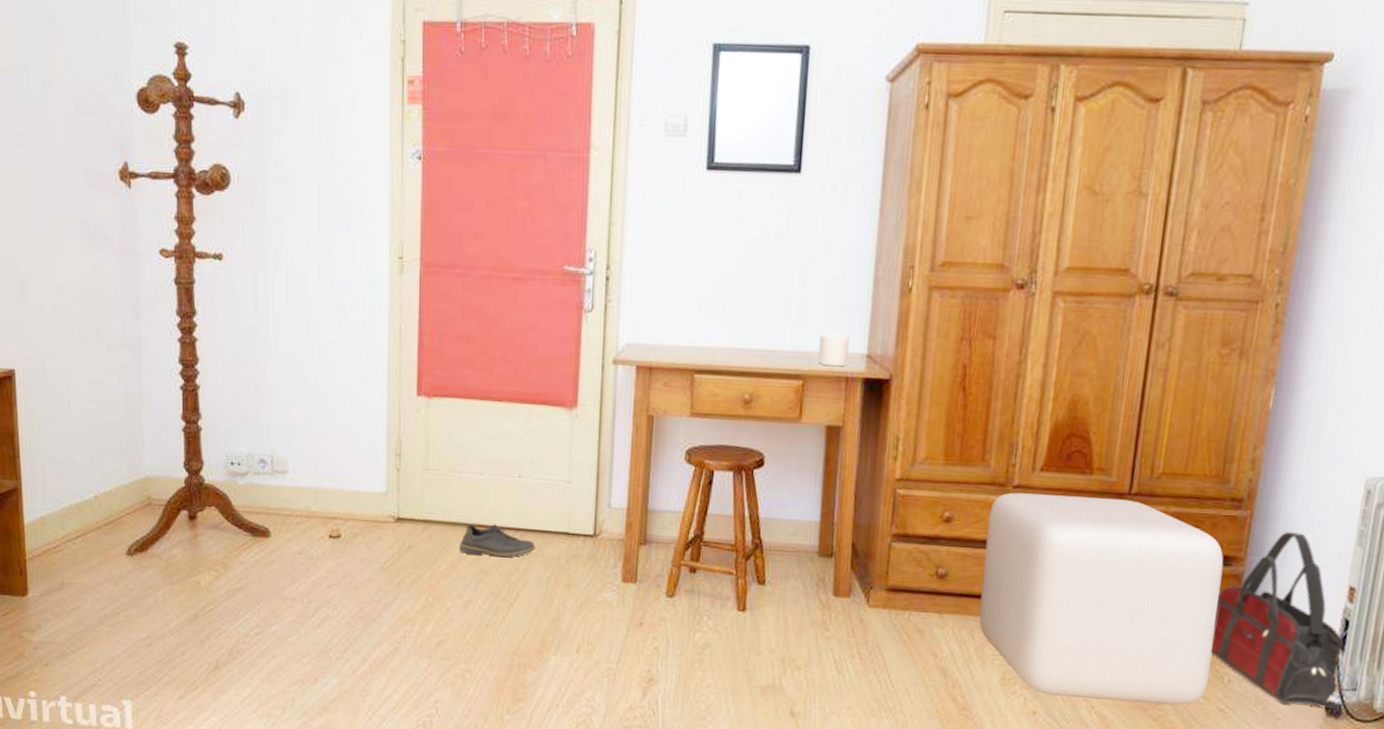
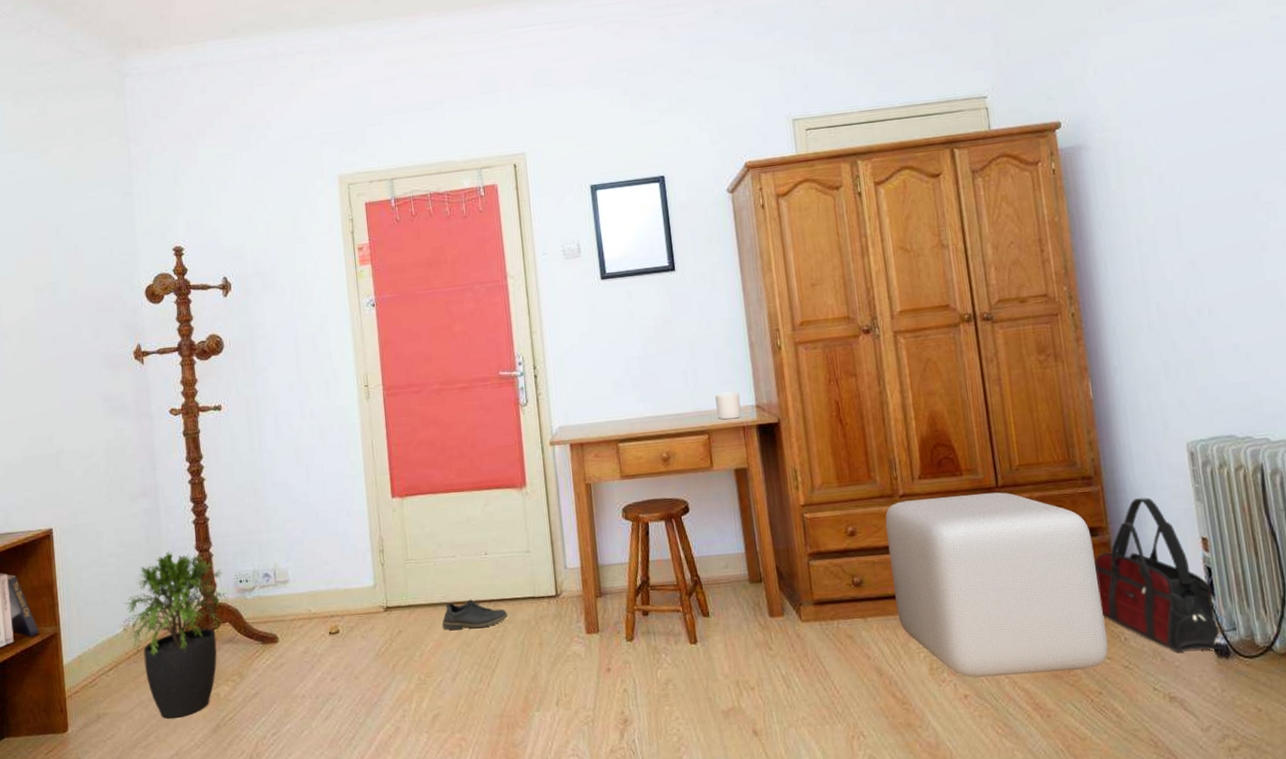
potted plant: none [92,416,217,600] -> present [122,551,229,719]

